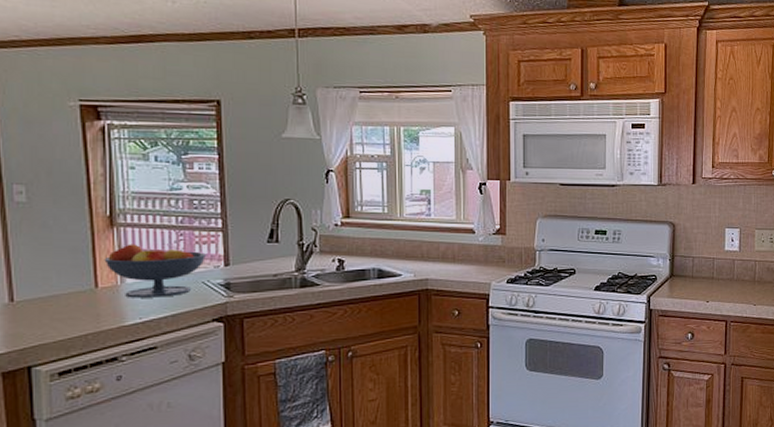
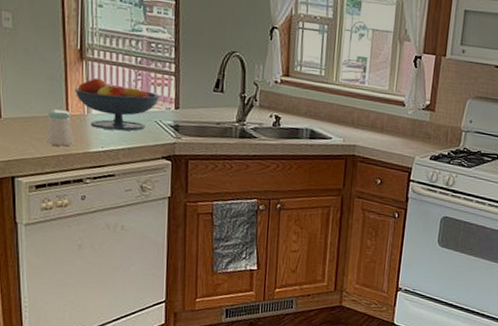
salt shaker: none [71,284,106,324] -> present [47,109,74,146]

